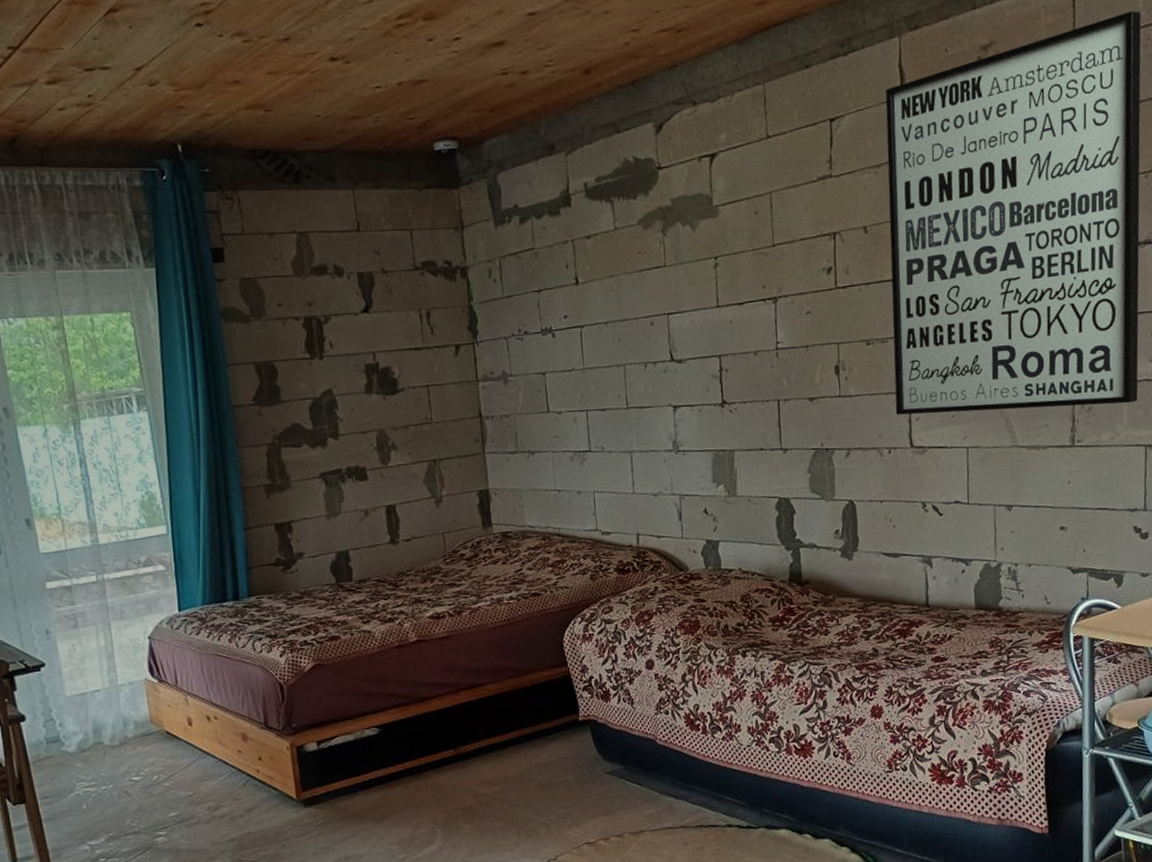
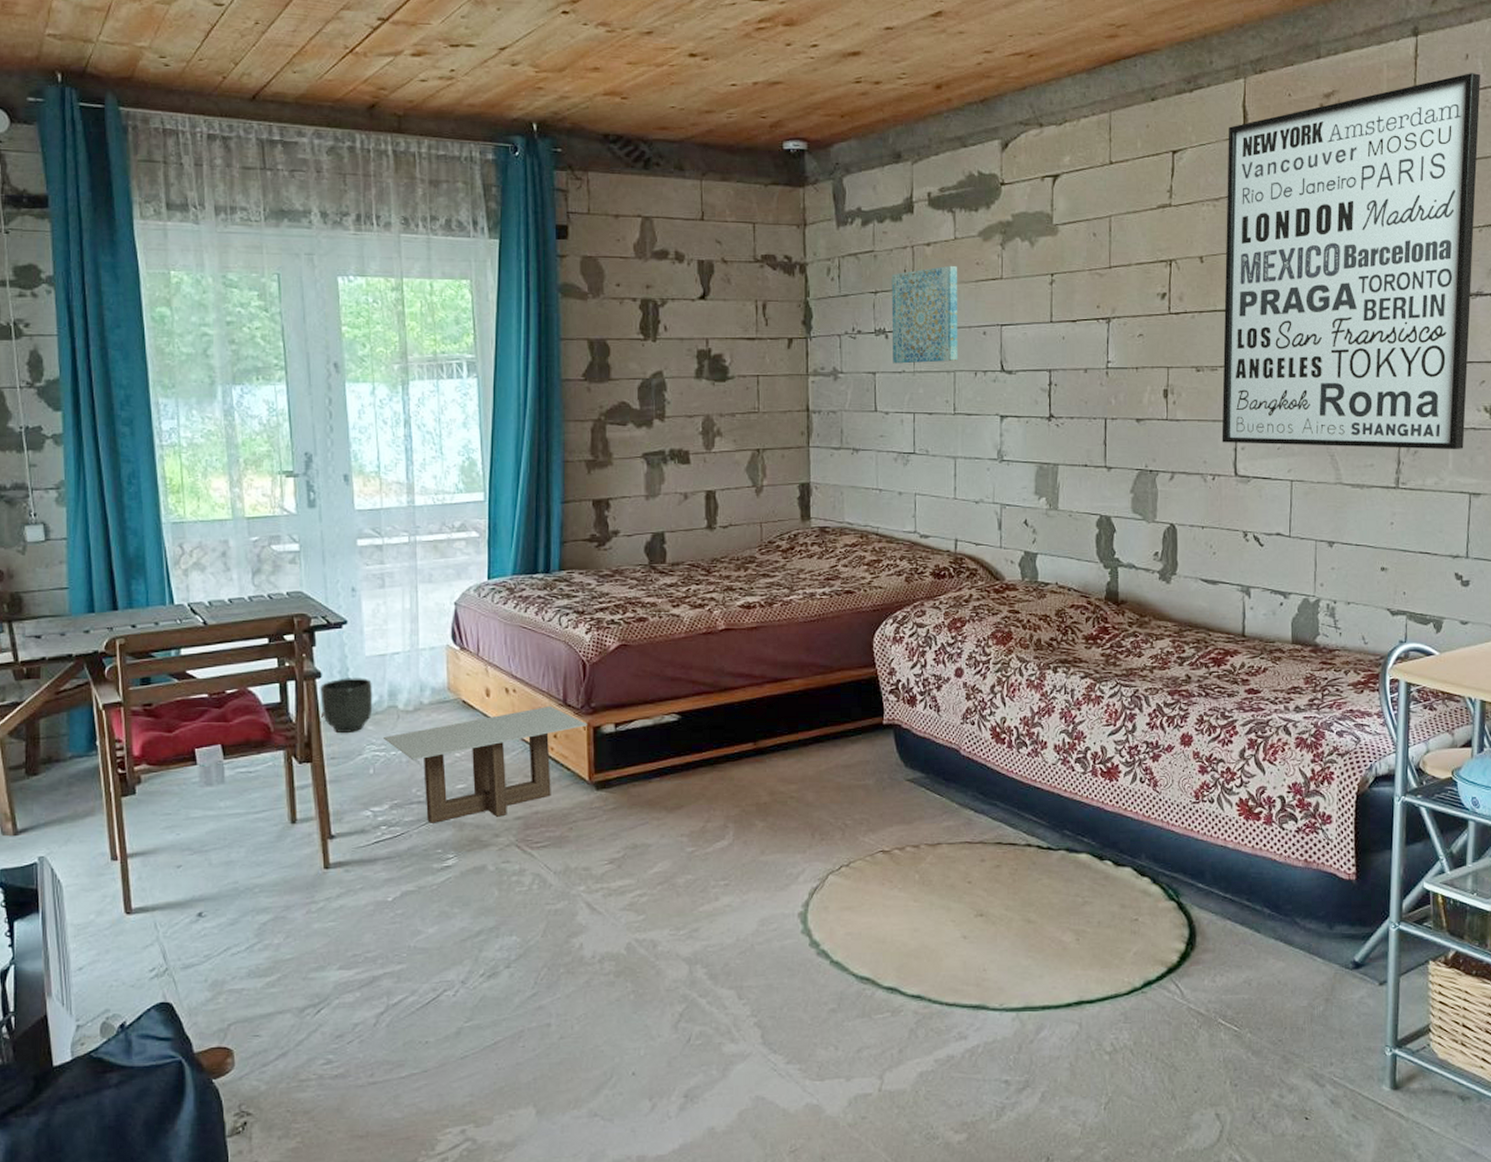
planter: none [26,717,80,772] -> present [320,678,373,732]
side table: none [92,729,290,852] -> present [382,705,587,823]
wall art: none [554,256,627,362] -> present [891,265,958,364]

